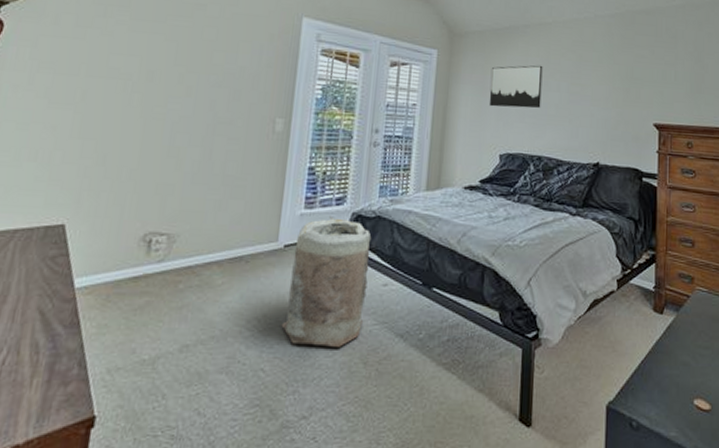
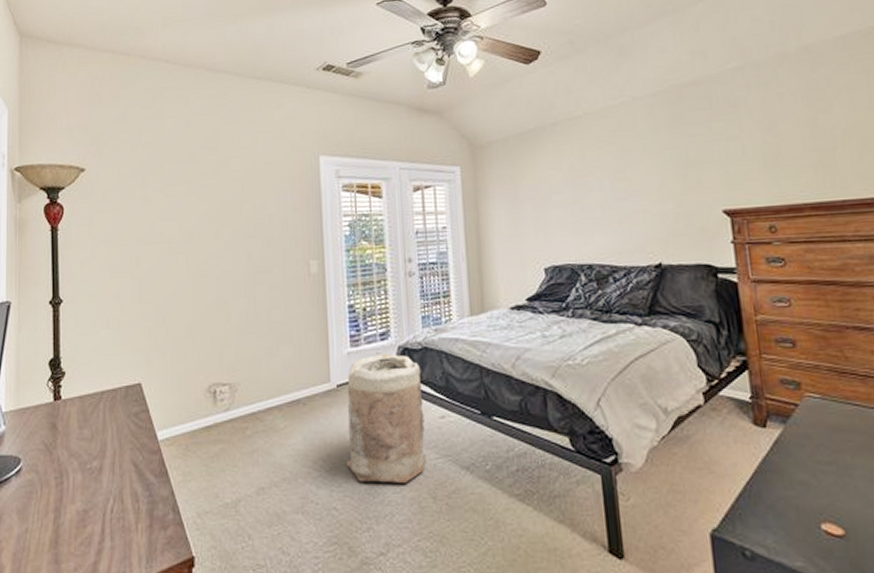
wall art: present [489,65,543,109] -> none [521,164,584,218]

